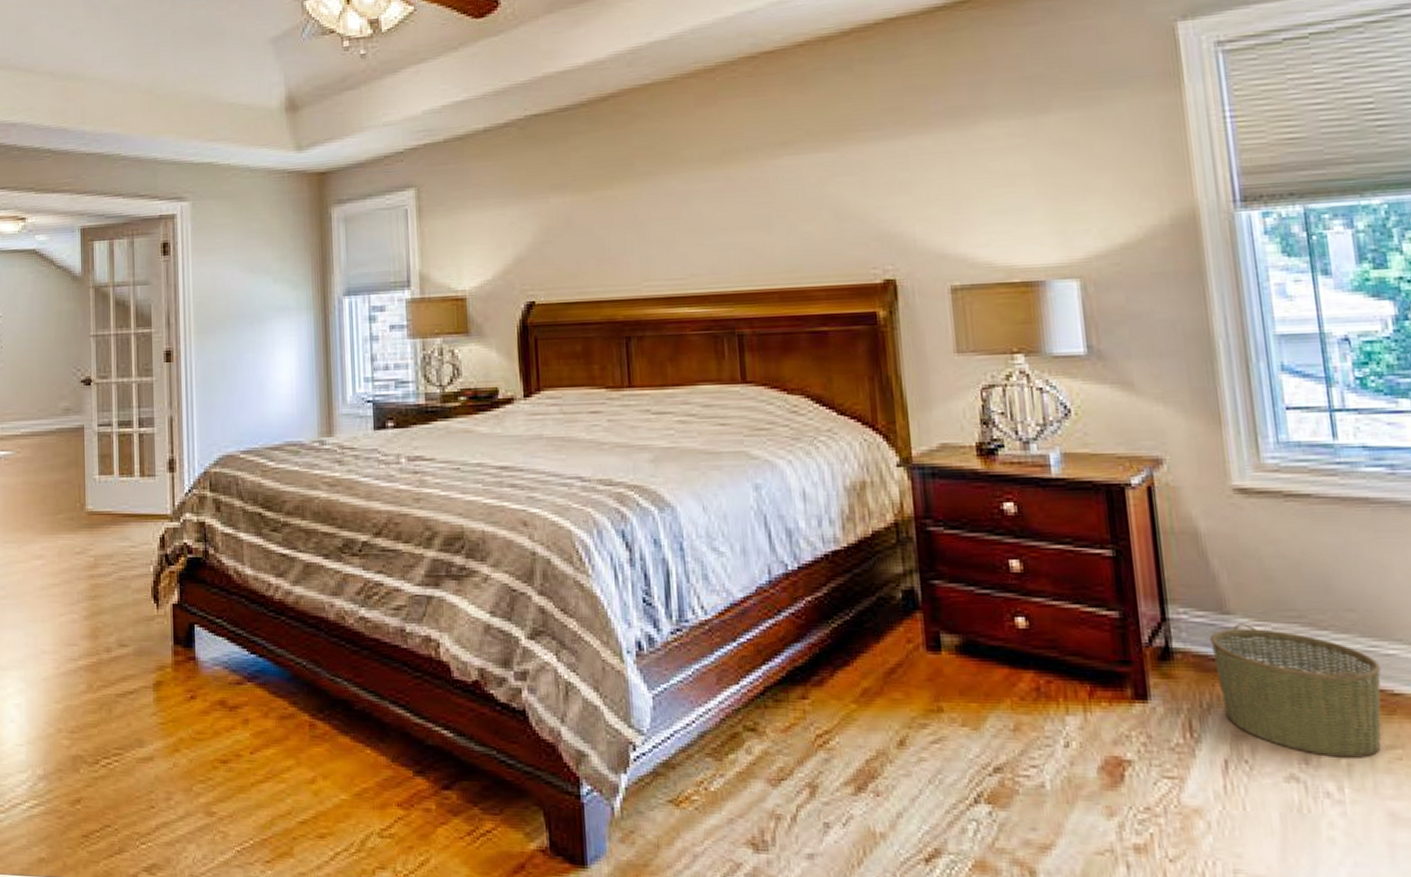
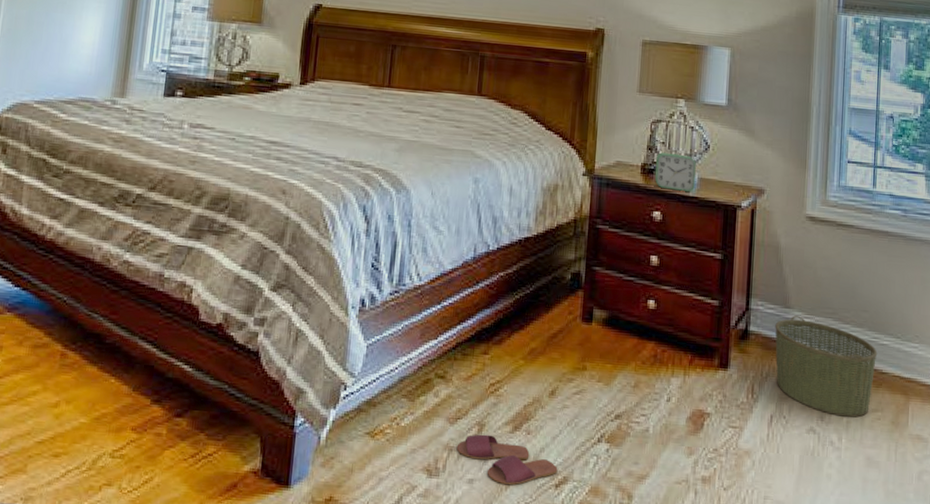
slippers: none [785,798,925,861] -> present [456,434,558,485]
alarm clock: none [995,425,1058,474] -> present [654,152,696,193]

